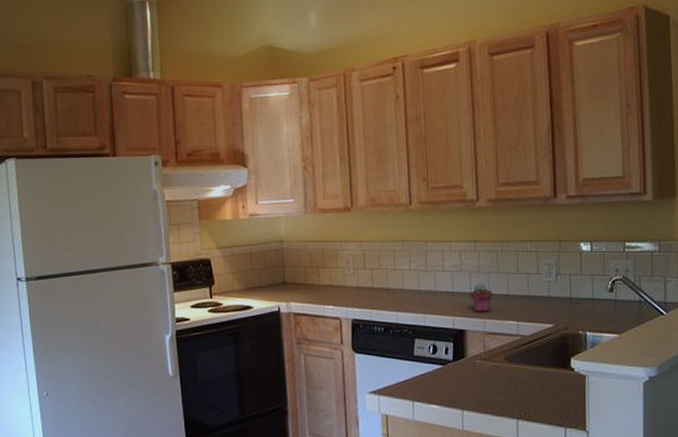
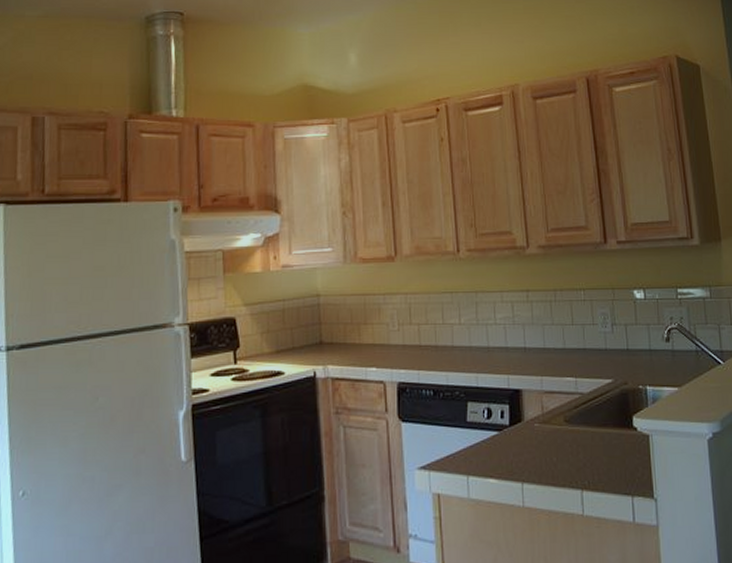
potted succulent: present [470,283,492,312] -> none [524,336,548,368]

